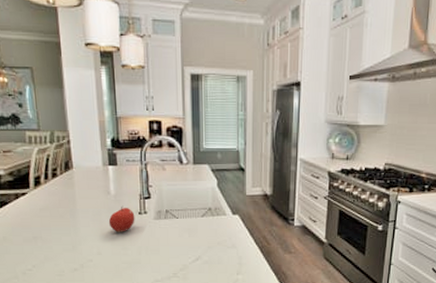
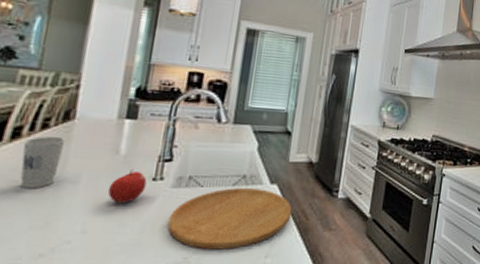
cup: none [43,182,72,223] -> present [20,136,66,189]
cutting board: none [157,219,255,268] -> present [167,188,292,250]

